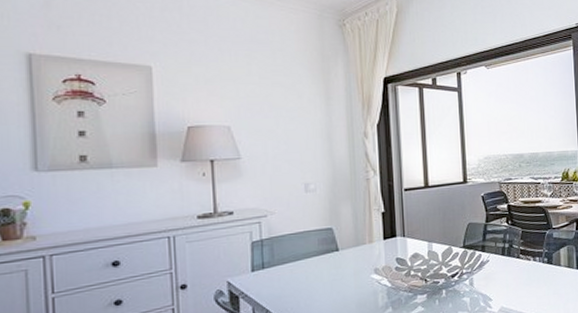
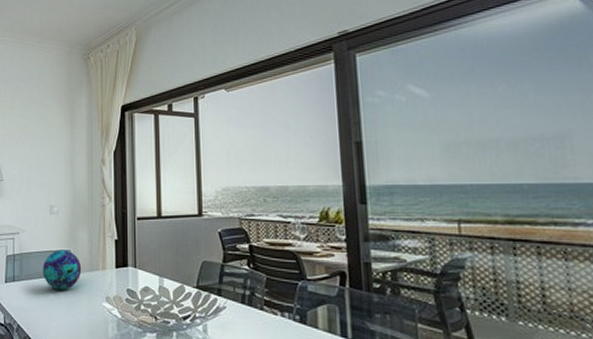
decorative ball: none [299,227,346,270] -> present [43,249,82,290]

